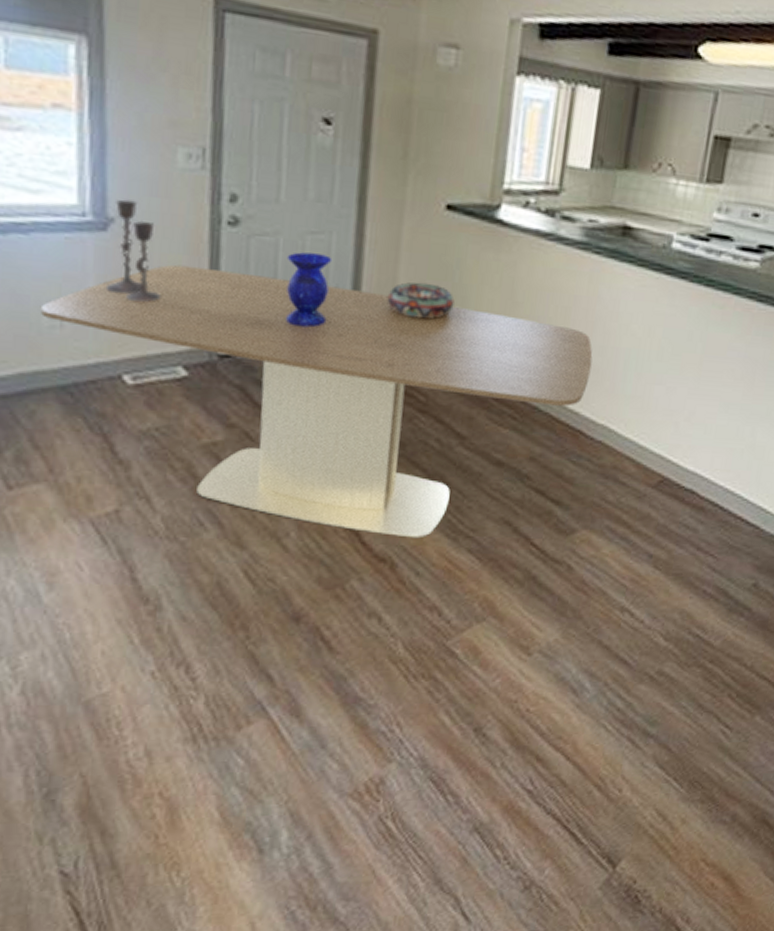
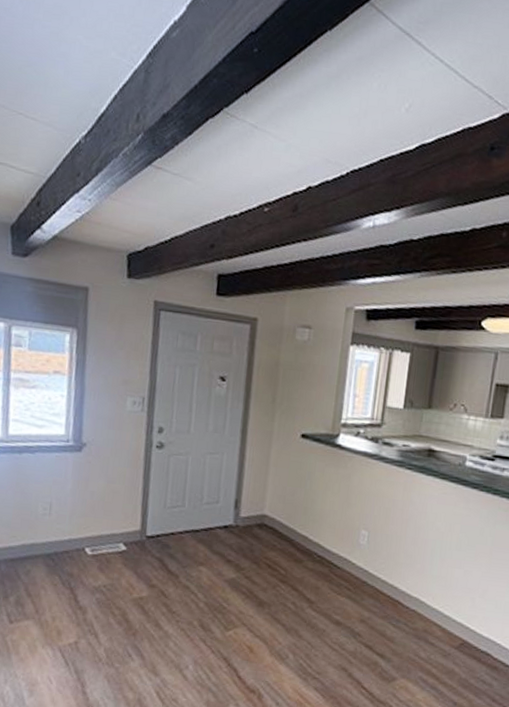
dining table: present [39,264,593,539] -> none [37,474,407,677]
candlestick: present [105,199,161,303] -> none [78,431,112,500]
vase: present [286,252,333,328] -> none [191,466,224,519]
decorative bowl: present [387,282,455,319] -> none [259,488,307,515]

